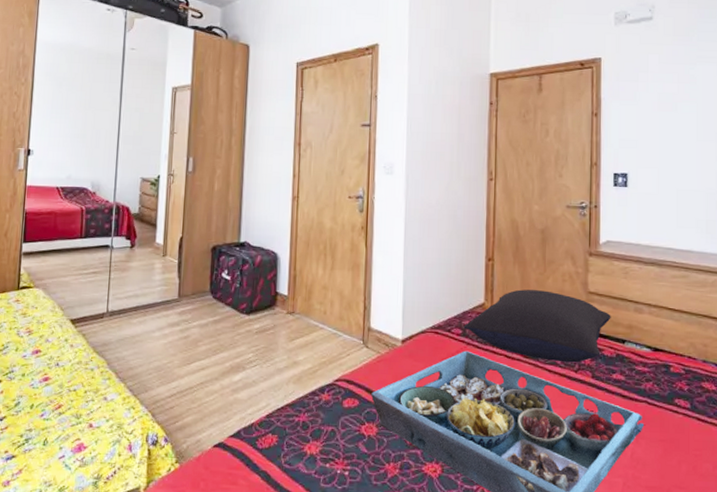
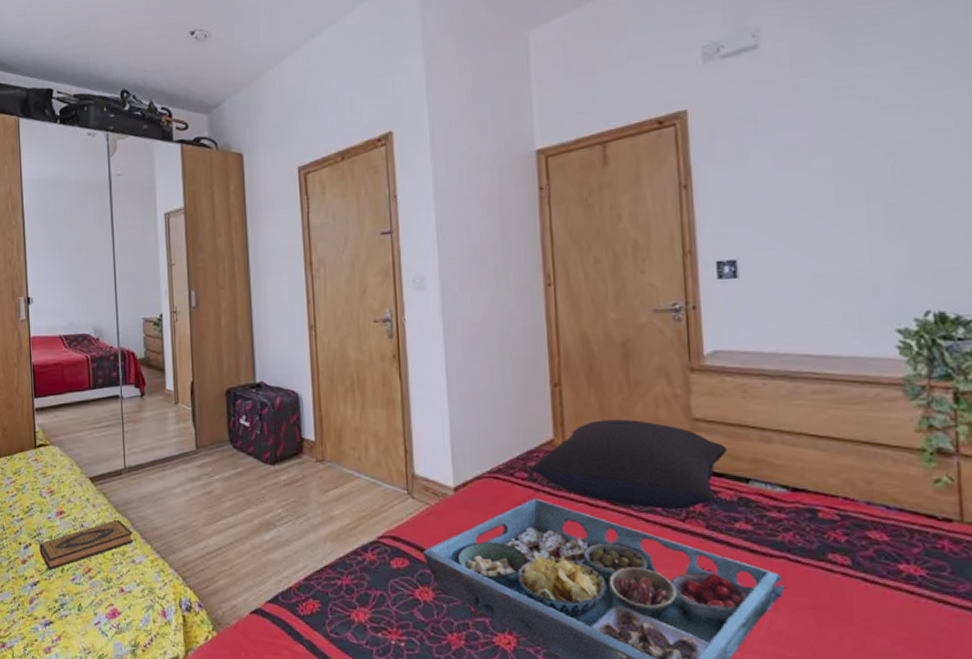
hardback book: none [10,359,108,407] -> present [39,519,133,571]

